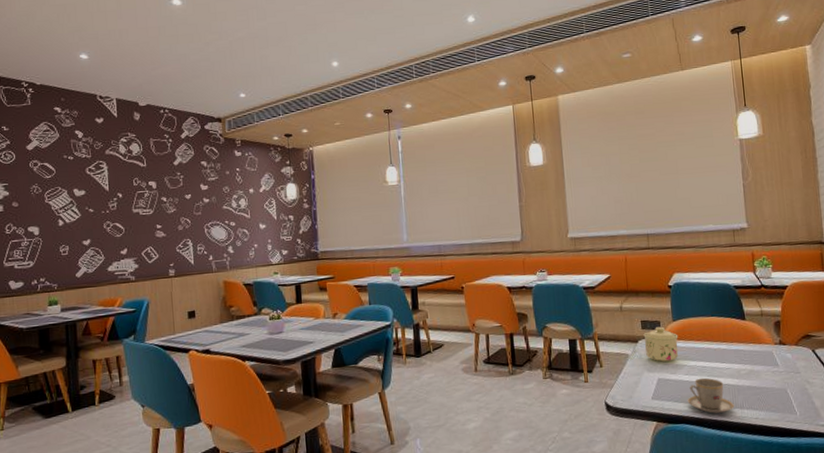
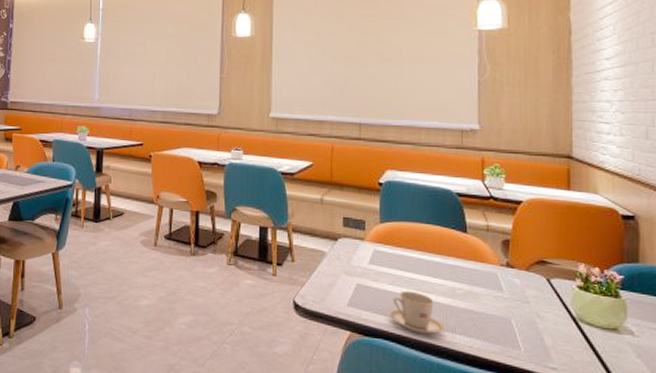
sugar bowl: present [643,326,679,362] -> none [344,226,385,267]

